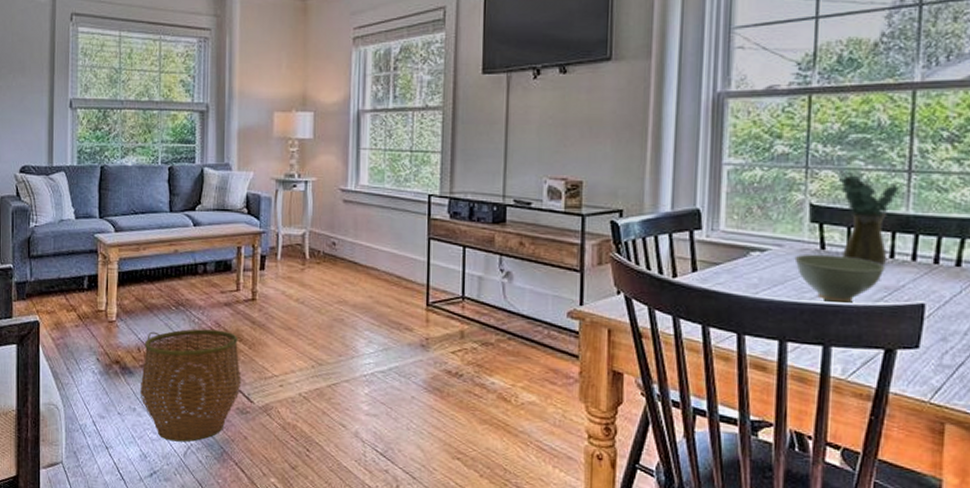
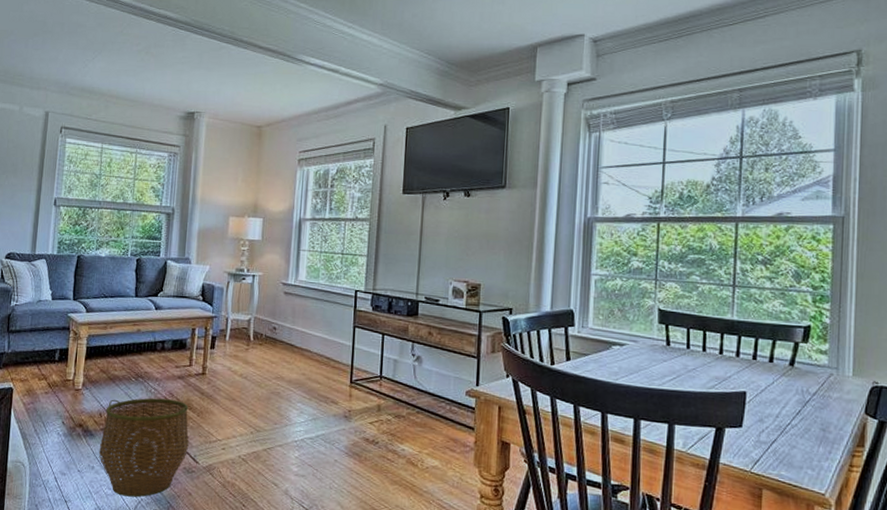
bowl: present [794,254,885,303] -> none [646,349,716,389]
vase: present [839,169,899,267] -> none [681,282,726,361]

